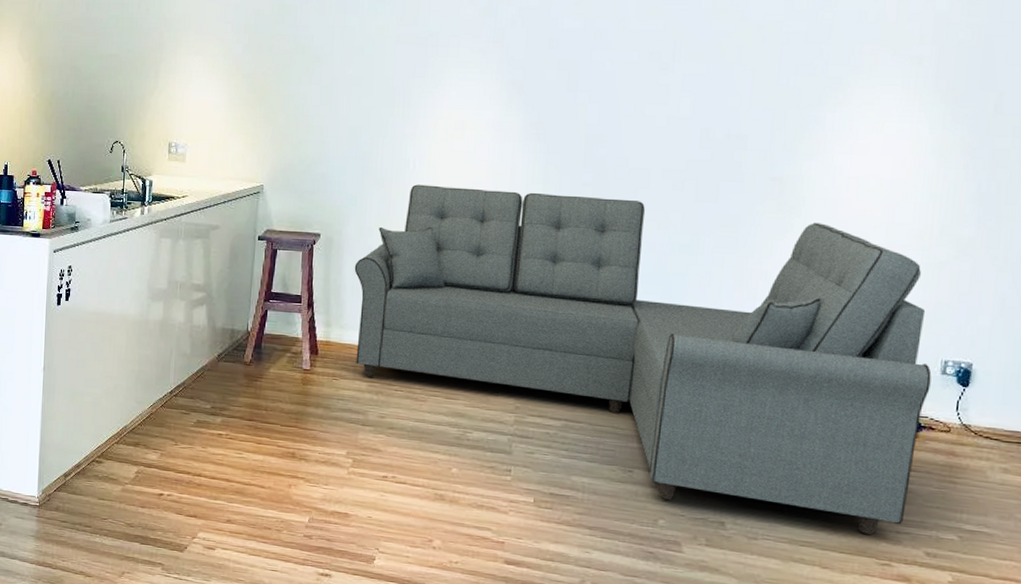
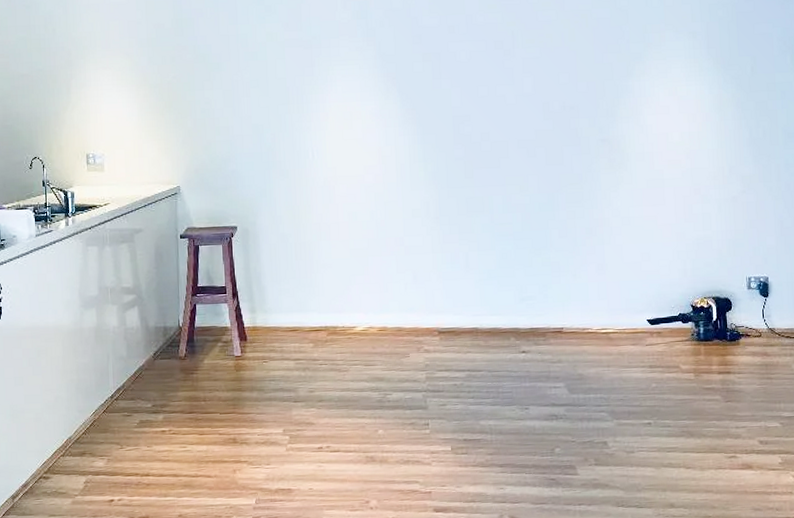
sofa: present [354,184,932,535] -> none [271,169,742,433]

